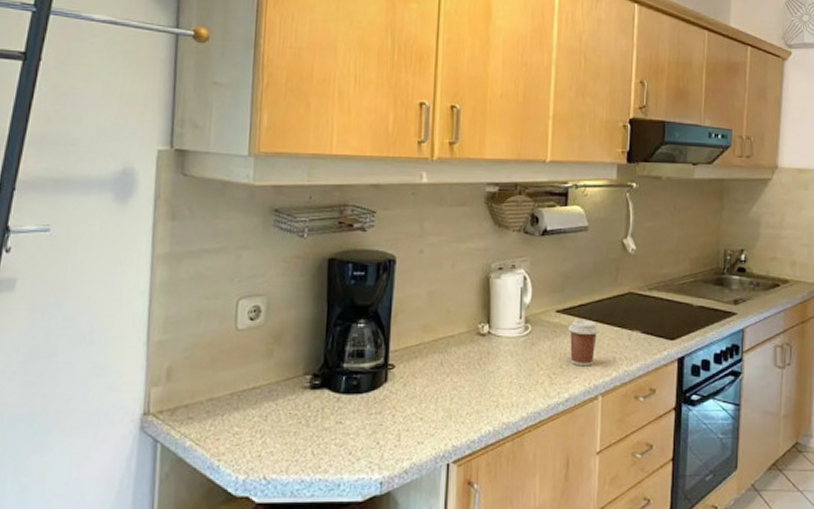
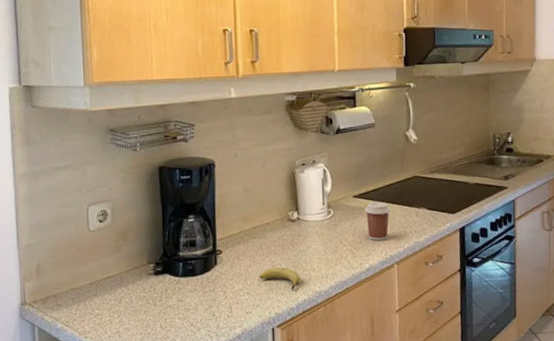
fruit: none [436,390,486,419] -> present [259,267,301,290]

